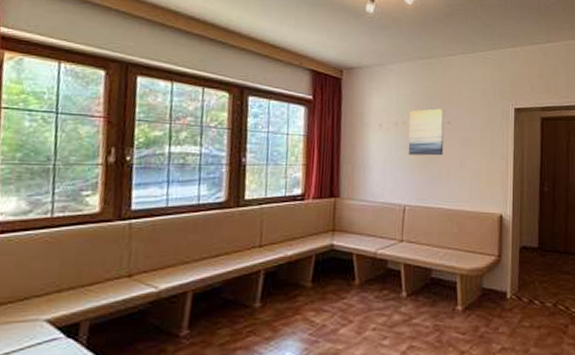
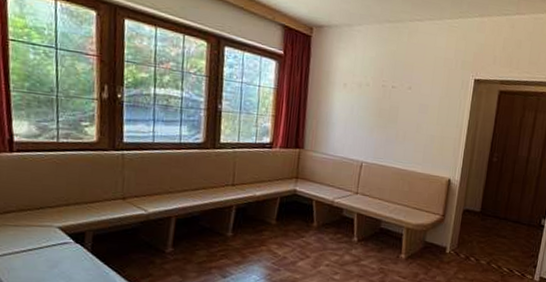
wall art: present [408,108,445,156] -> none [368,73,407,119]

